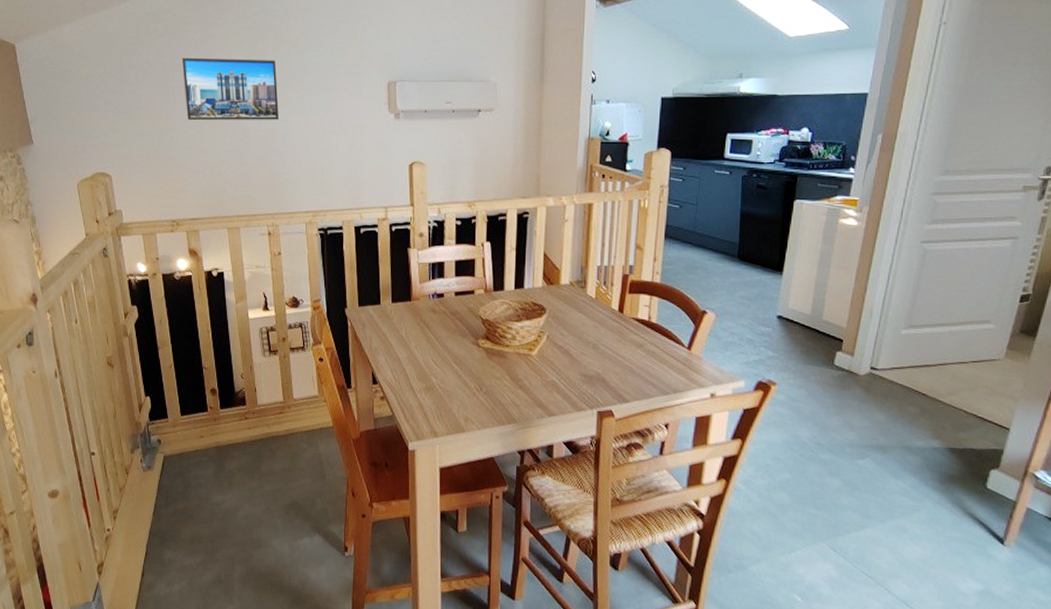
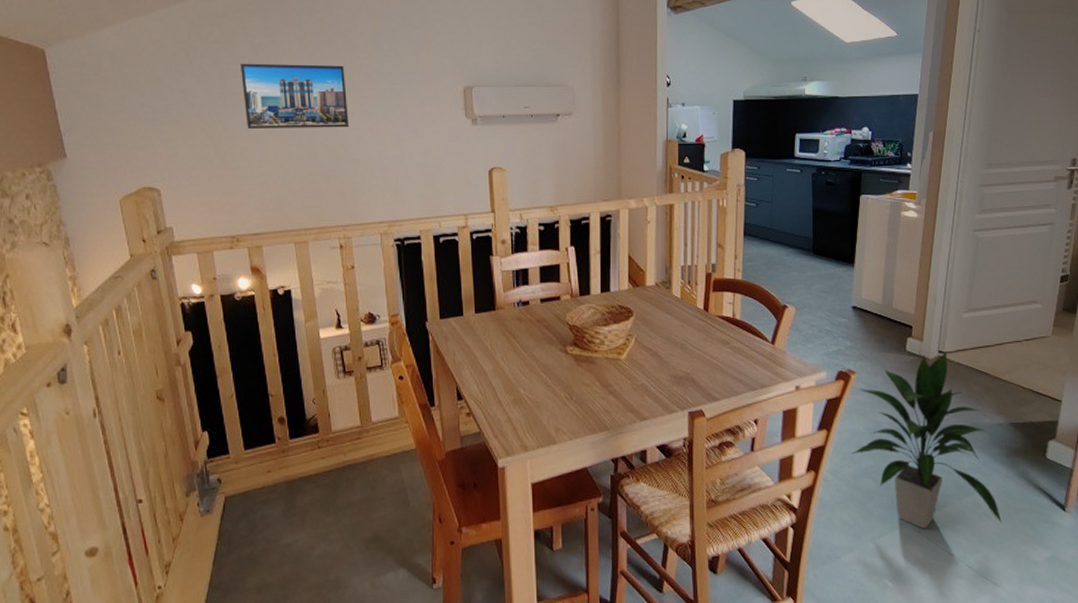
indoor plant: none [766,367,929,551] -> present [851,350,1002,530]

